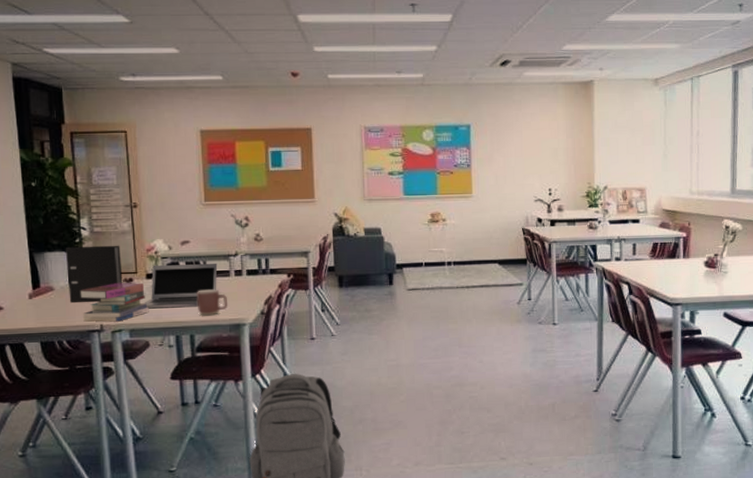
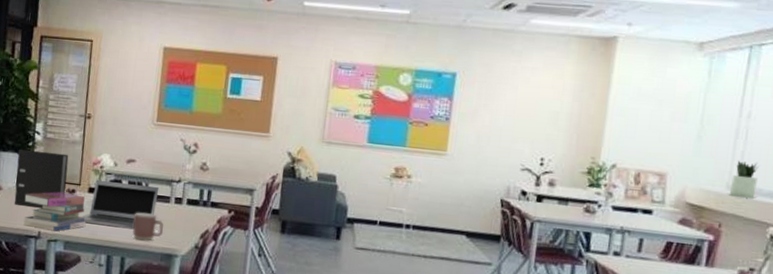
planter: none [691,170,712,200] -> present [727,160,759,200]

